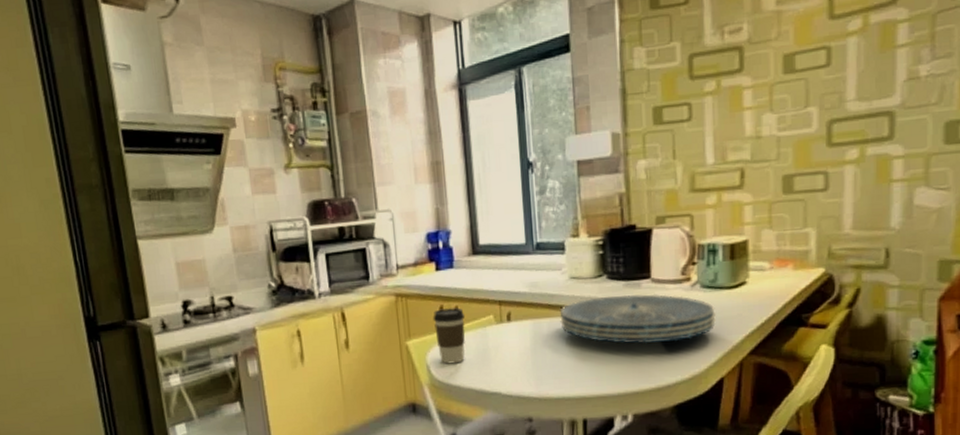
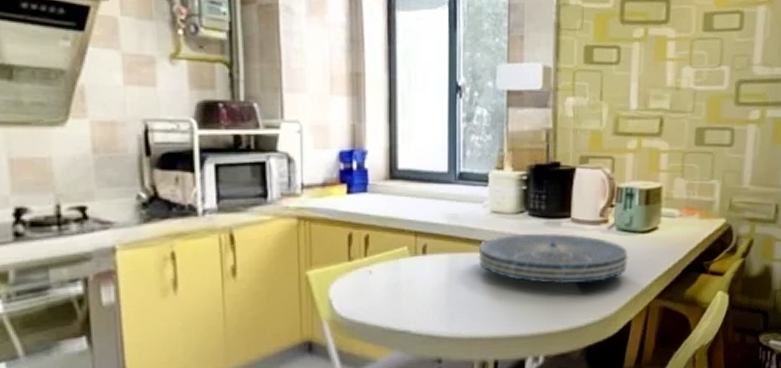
coffee cup: present [432,307,466,364] -> none [339,236,377,298]

